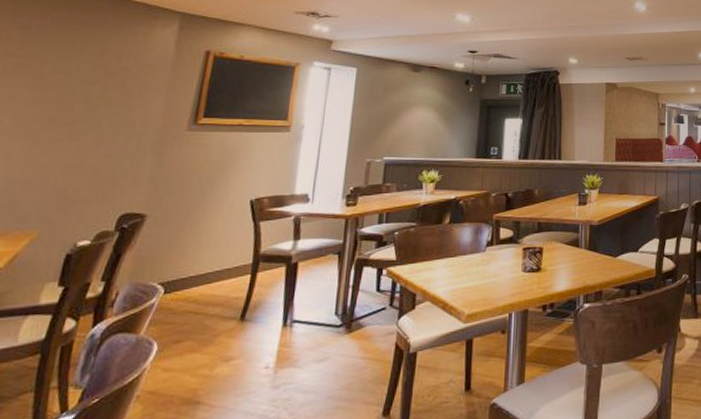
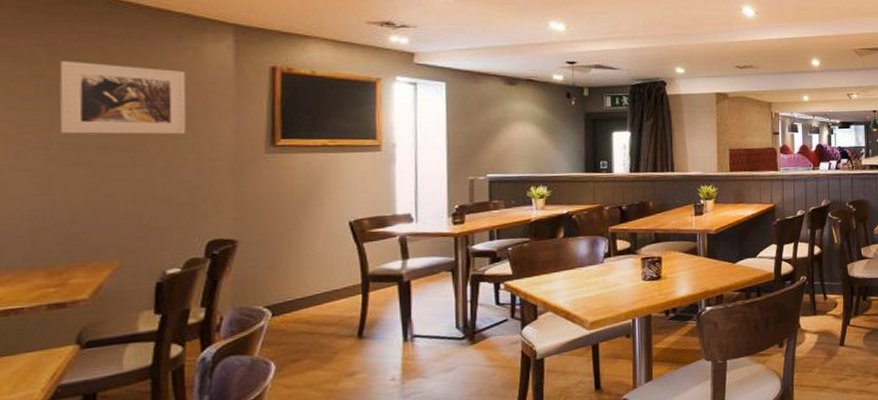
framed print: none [15,42,133,112] -> present [59,60,187,135]

